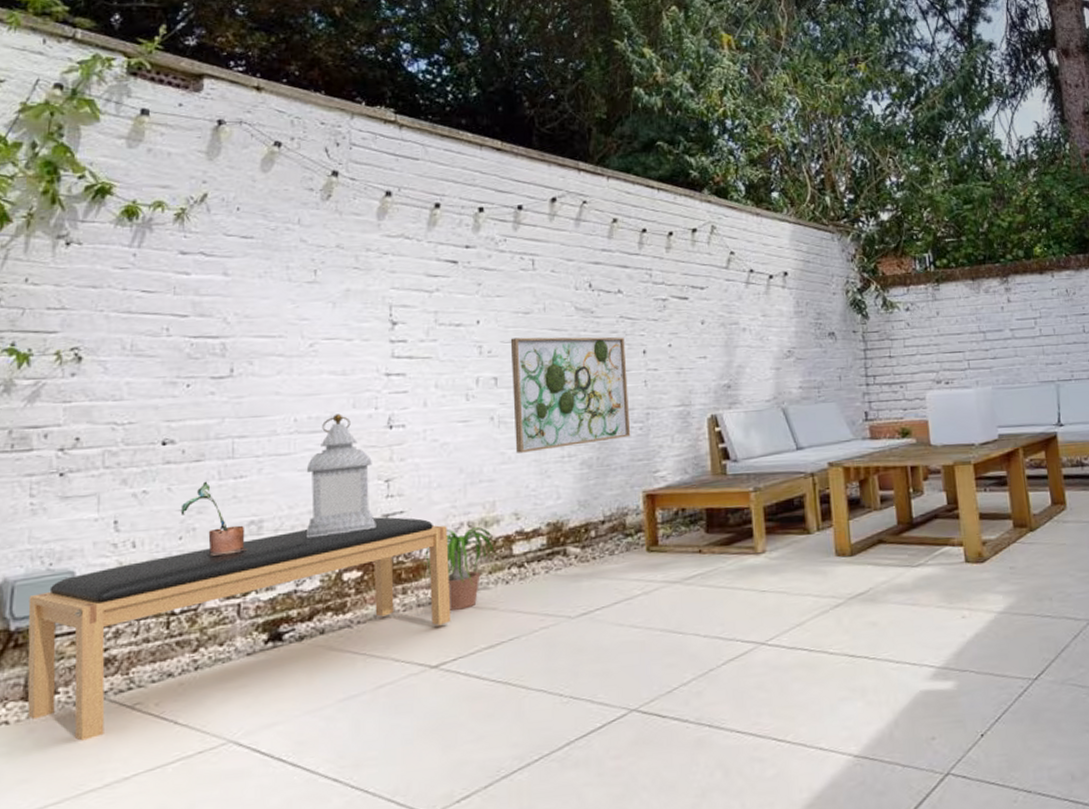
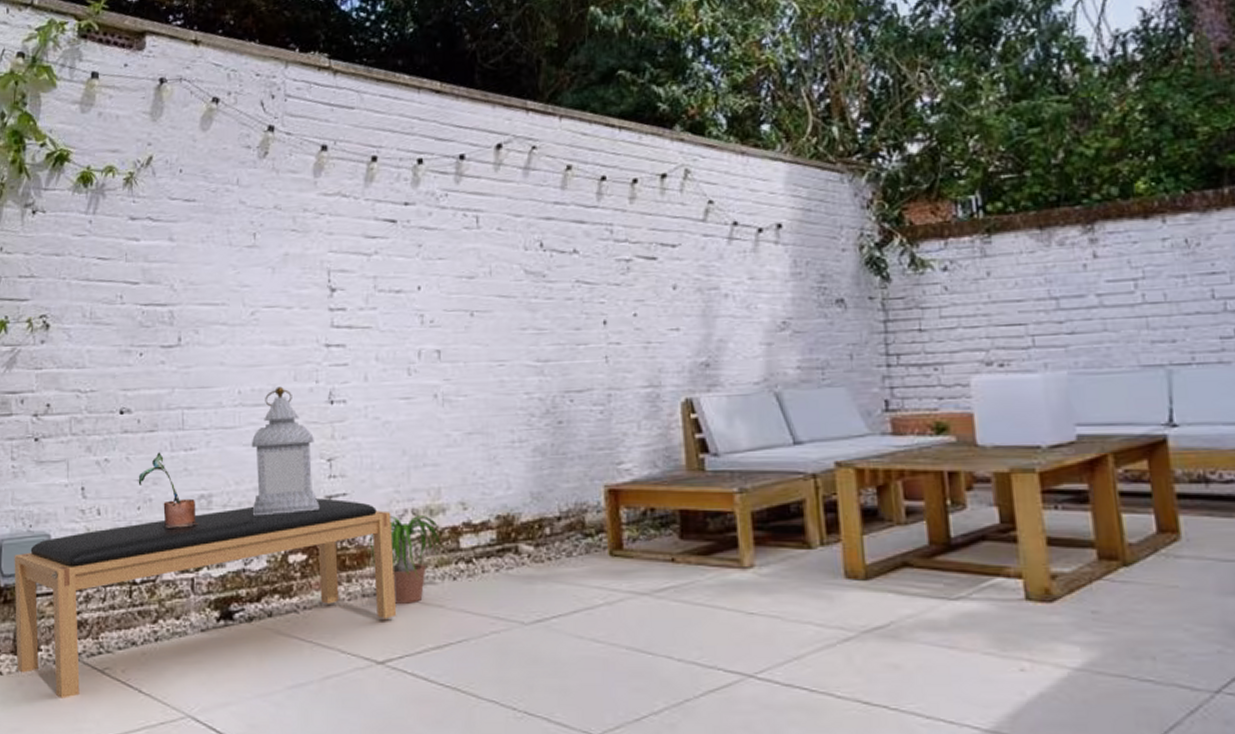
wall art: present [510,337,631,453] -> none [454,304,590,436]

